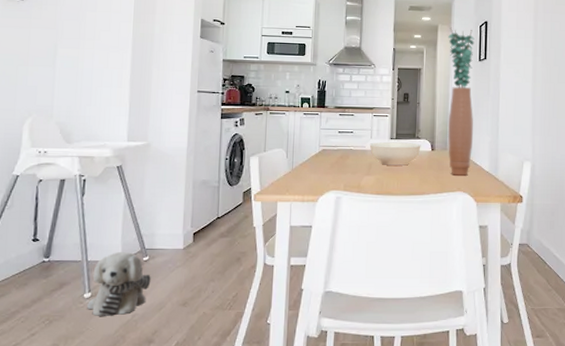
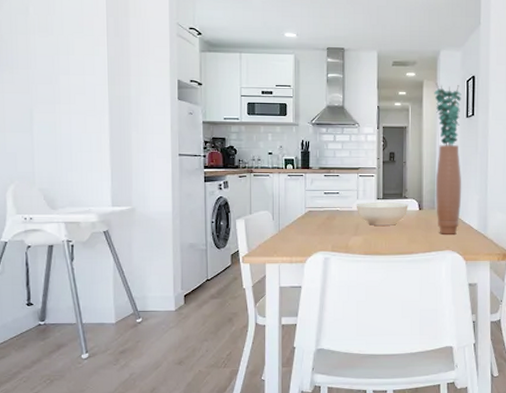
plush toy: present [87,252,151,317] -> none [86,314,146,376]

